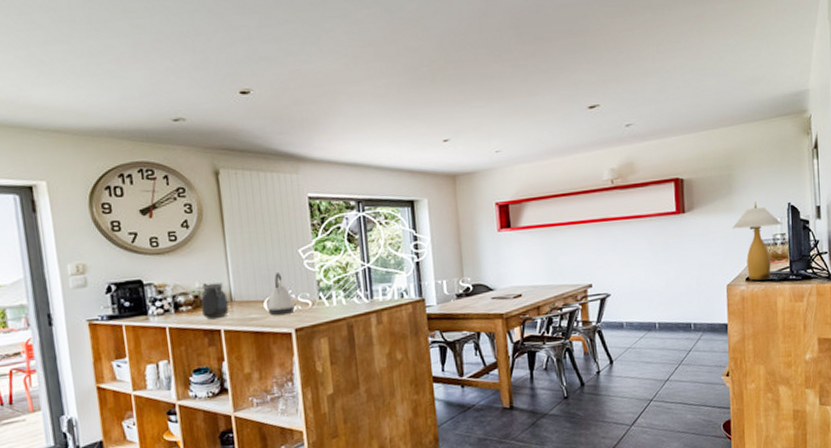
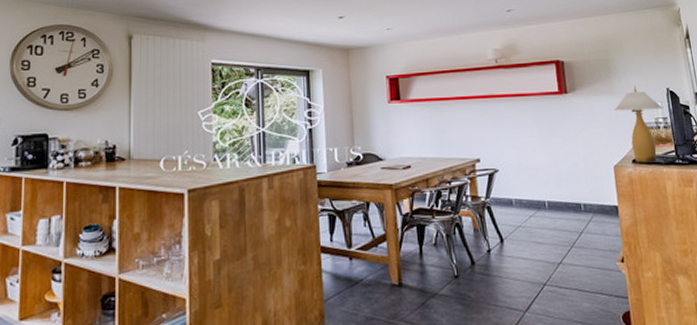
jar: present [201,282,229,320] -> none [100,140,126,176]
kettle: present [267,273,295,316] -> none [163,133,189,176]

